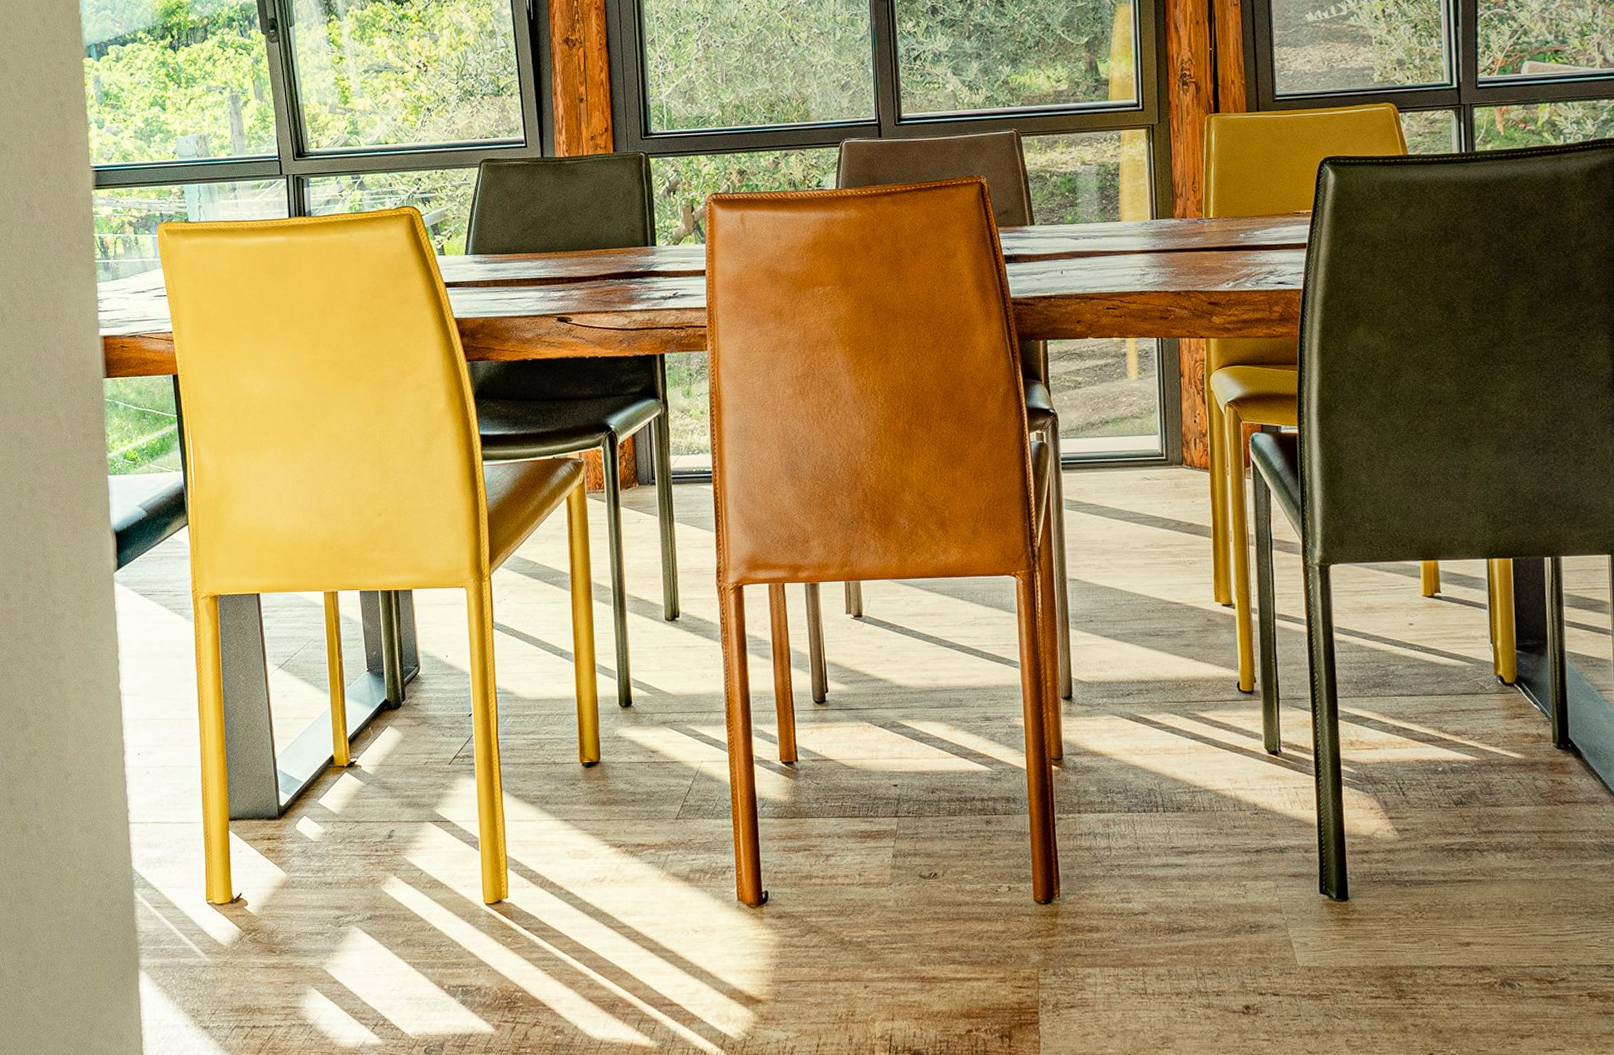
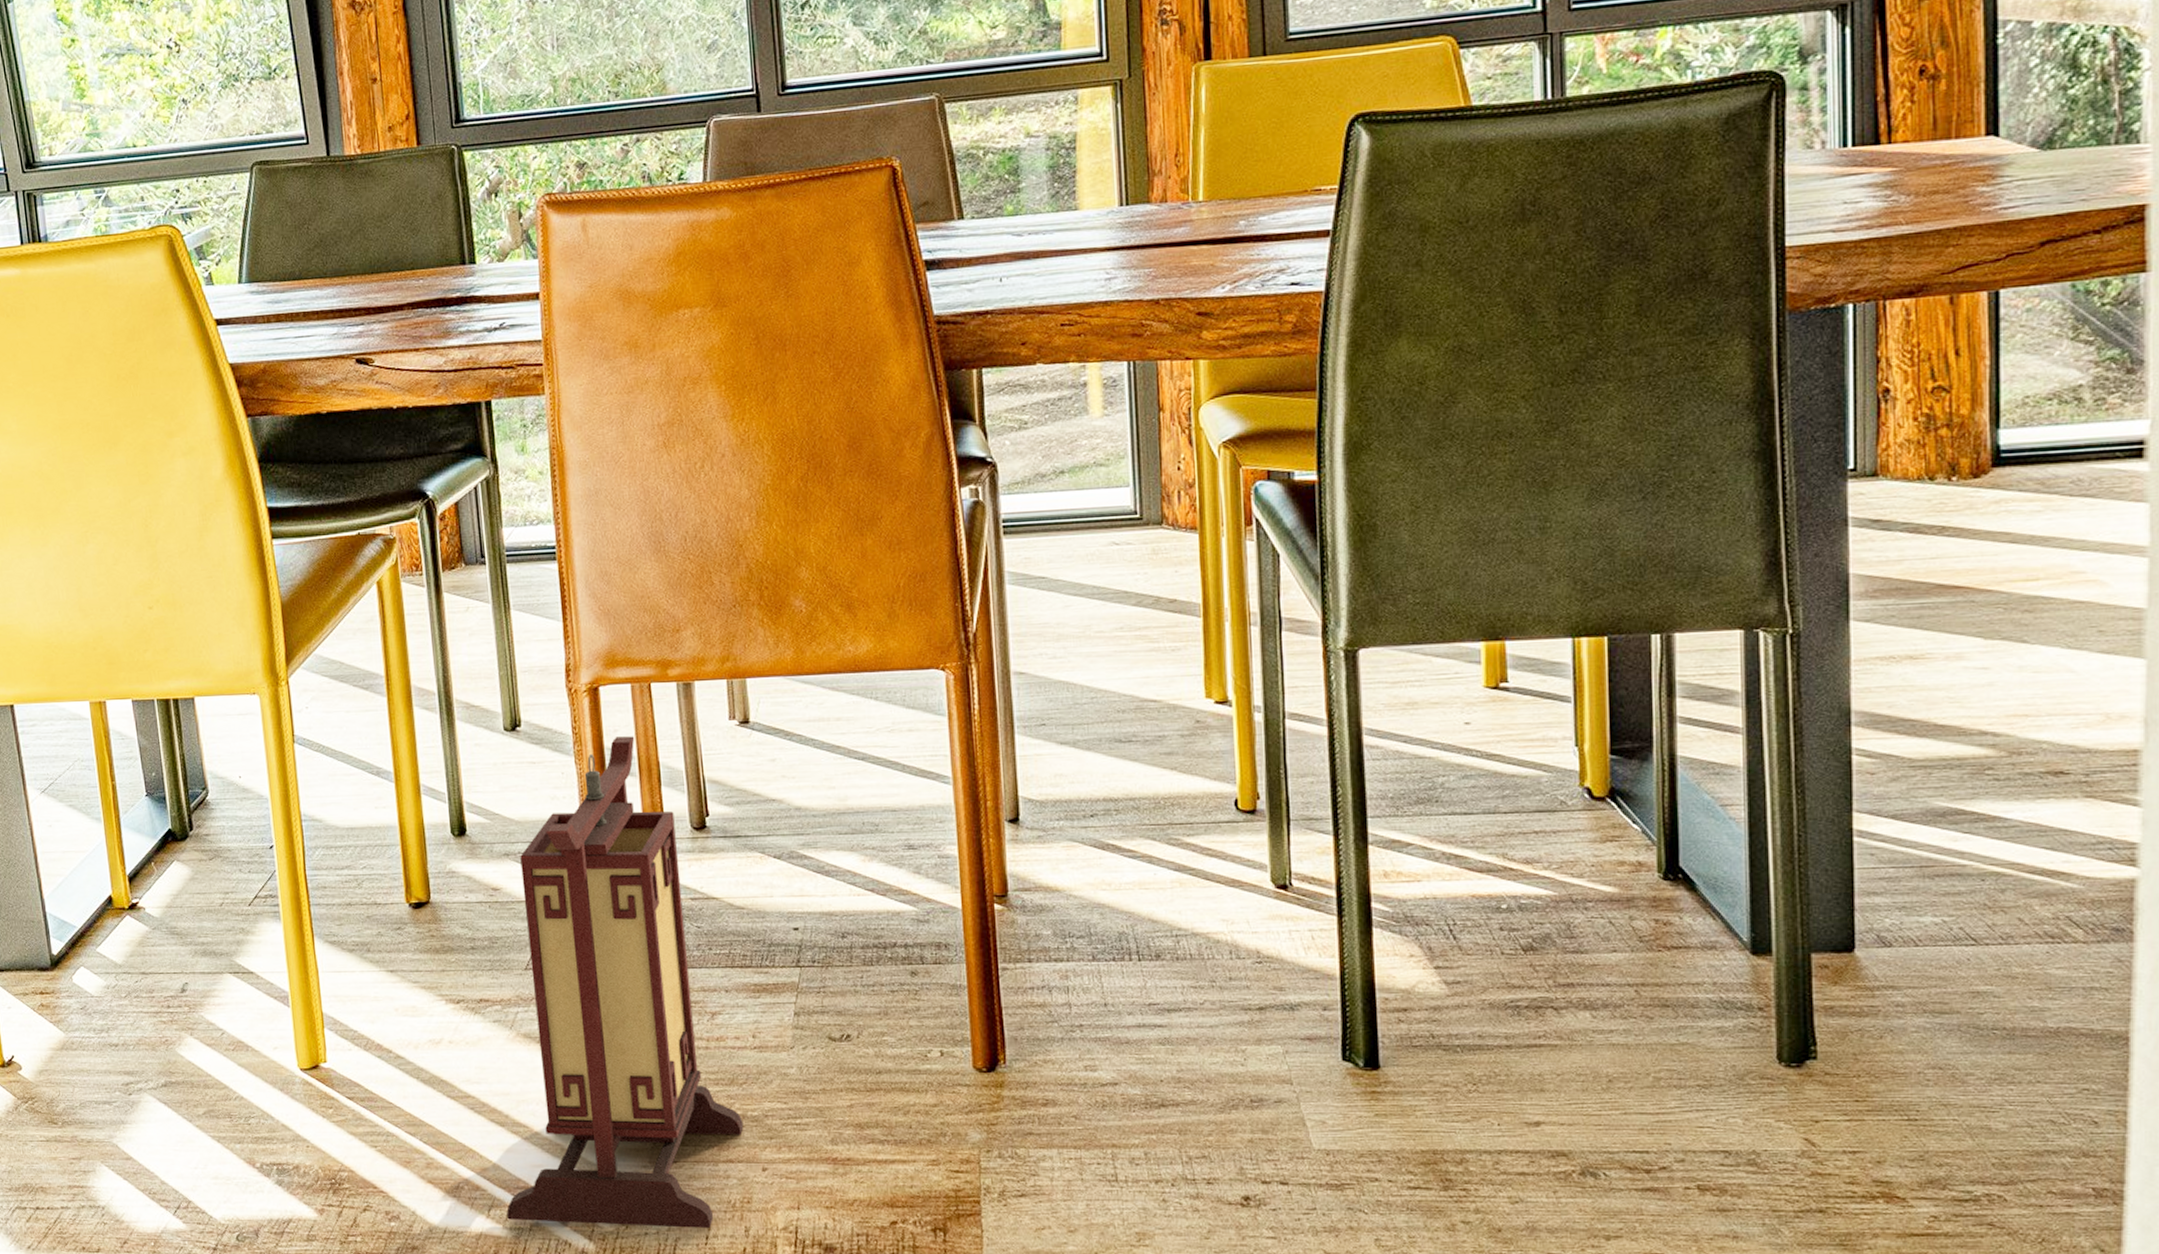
lantern: none [653,626,850,1038] -> present [506,736,744,1229]

